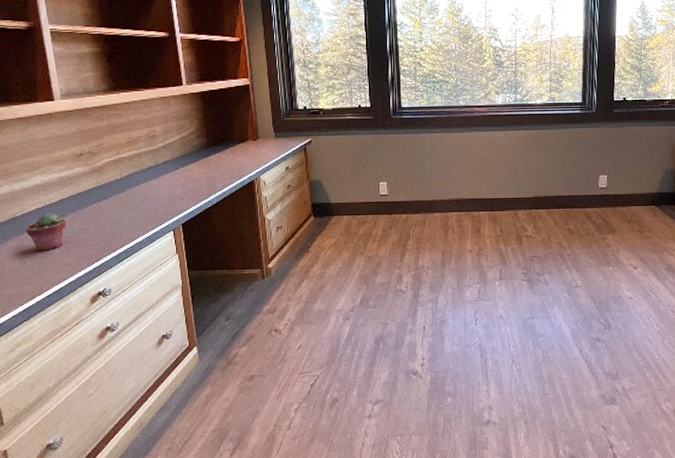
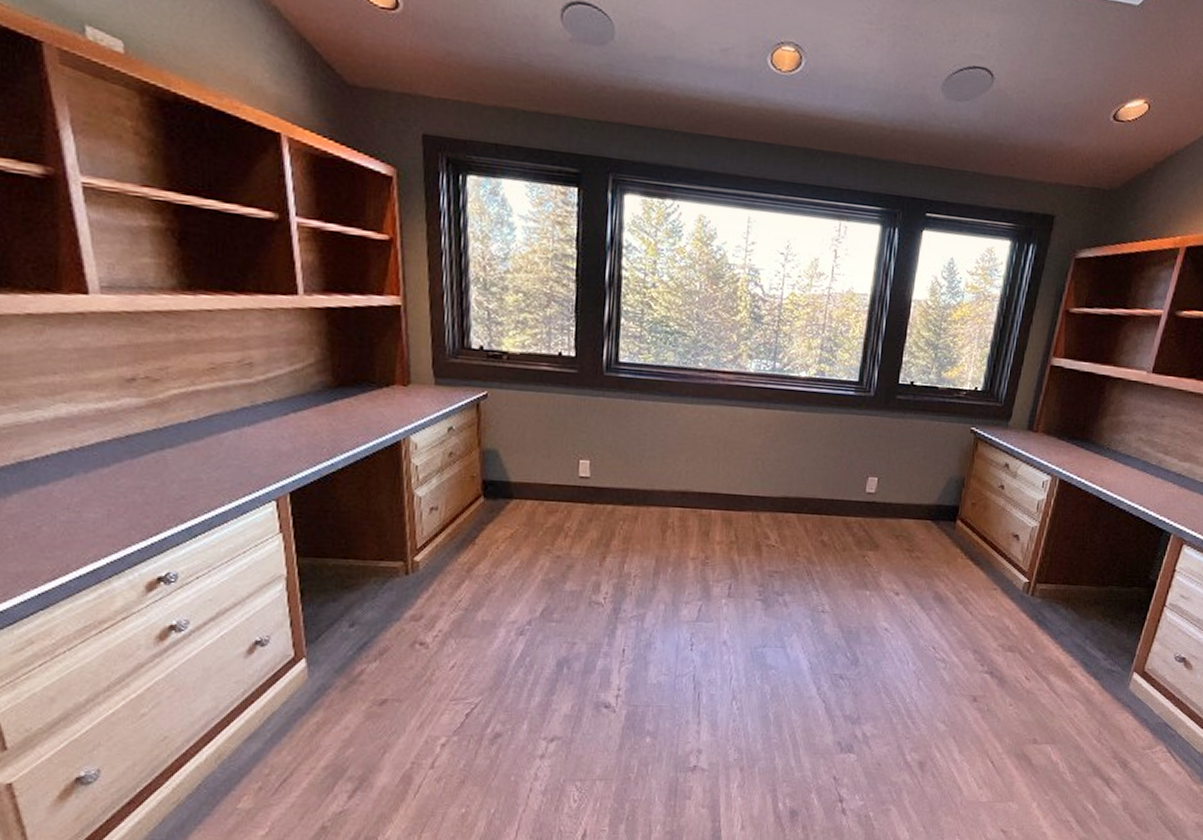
potted succulent: present [26,213,67,251] -> none [42,460,108,514]

